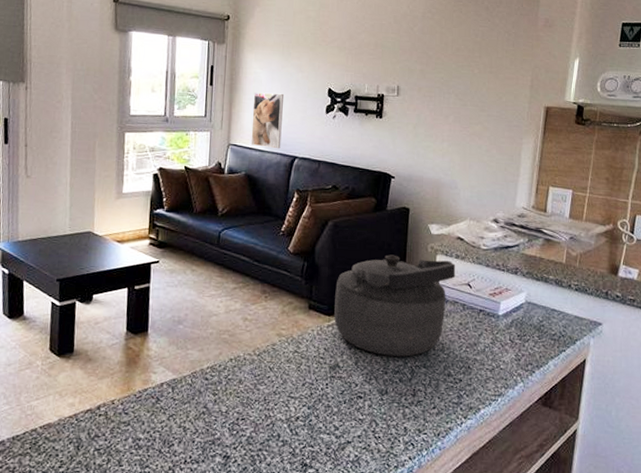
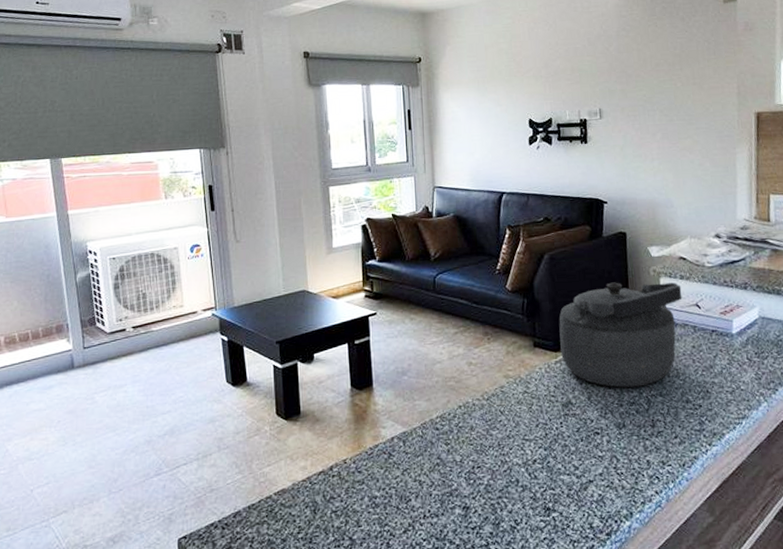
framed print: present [251,92,283,149] -> none [453,129,487,187]

